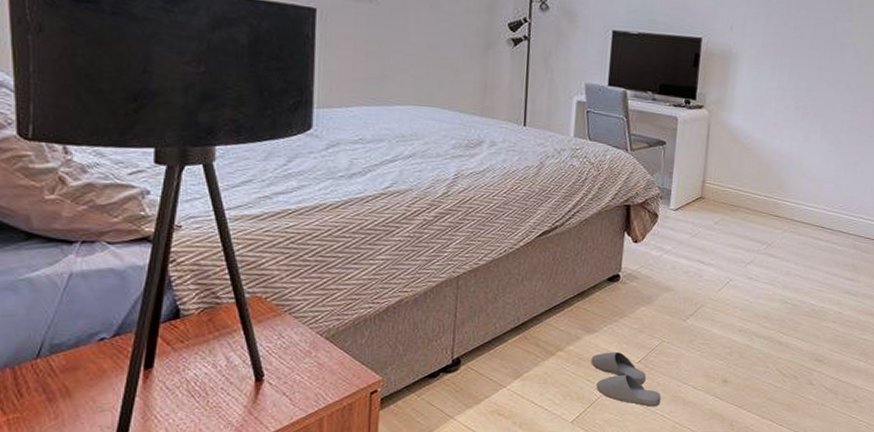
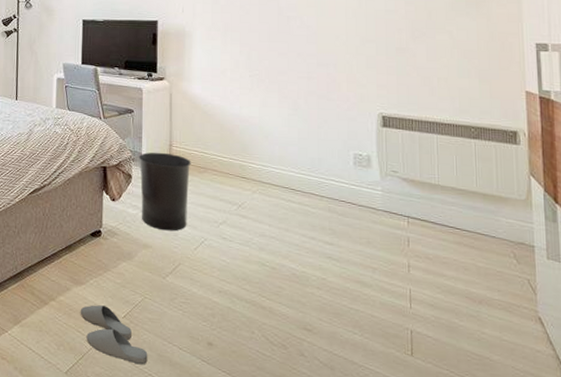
waste bin: none [665,189,724,273] -> present [138,152,191,231]

